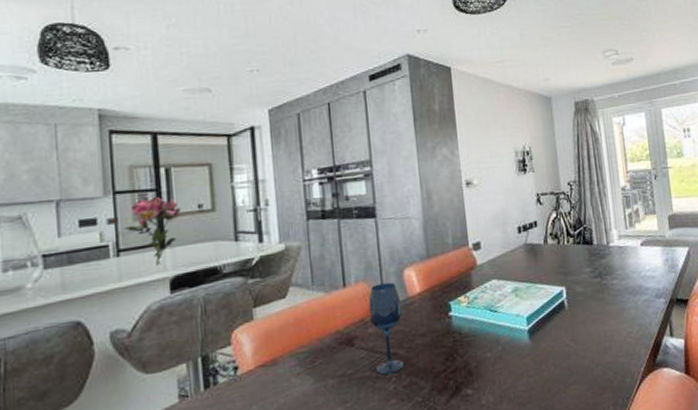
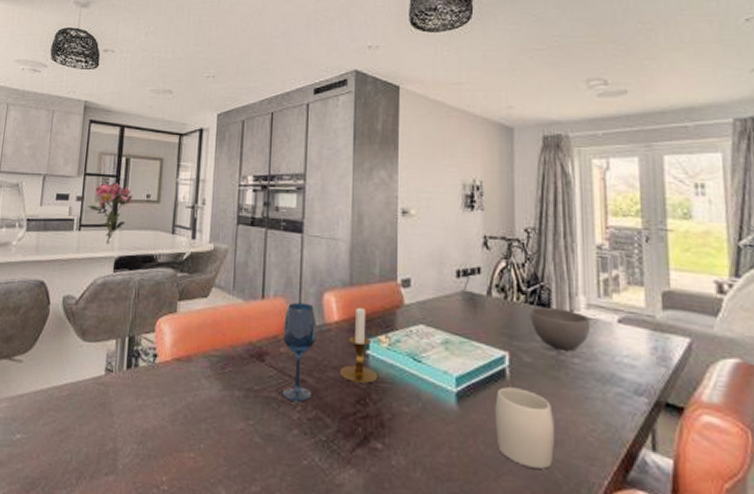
candlestick: none [427,275,462,344] -> present [340,307,378,383]
mug: none [559,313,606,375] -> present [495,387,556,469]
bowl: none [577,243,623,276] -> present [529,306,591,351]

